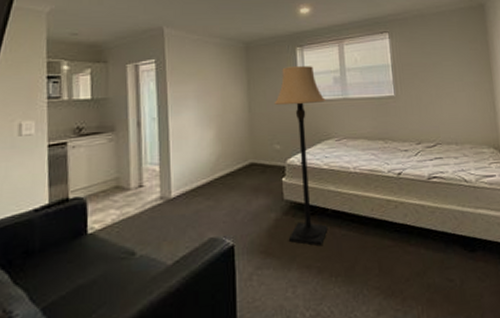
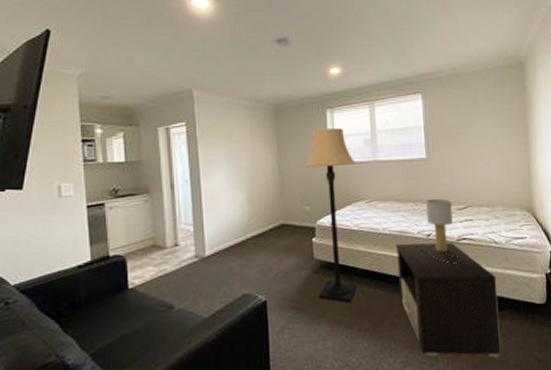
nightstand: none [367,181,477,304] -> present [396,243,501,358]
table lamp: none [385,136,432,204] -> present [414,199,461,264]

